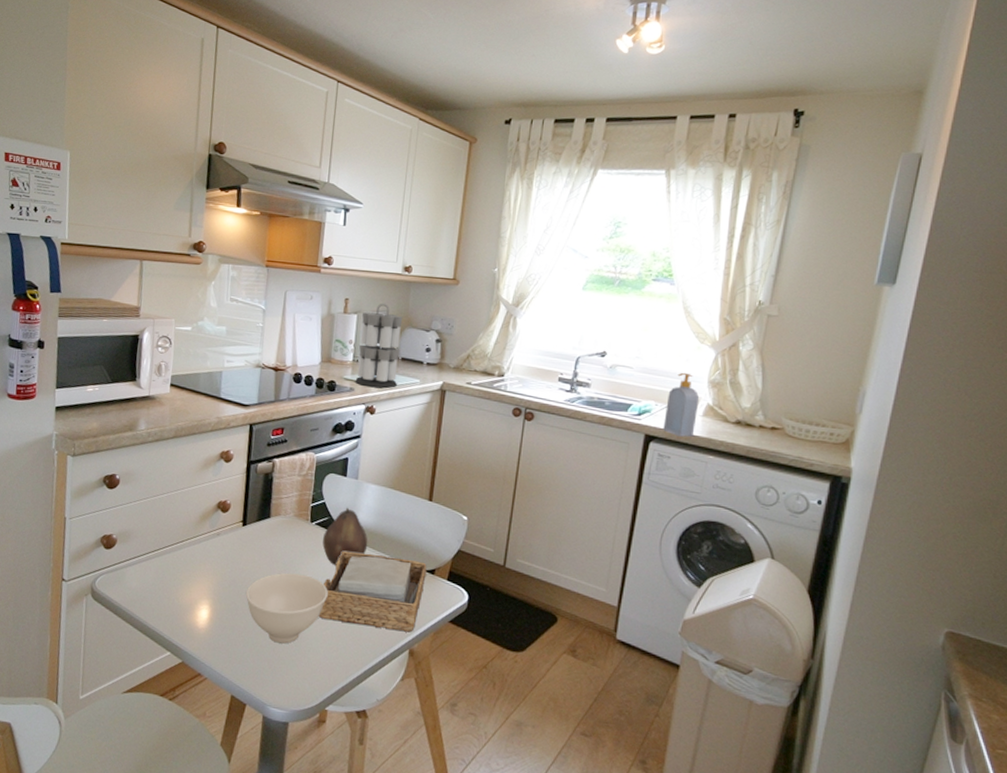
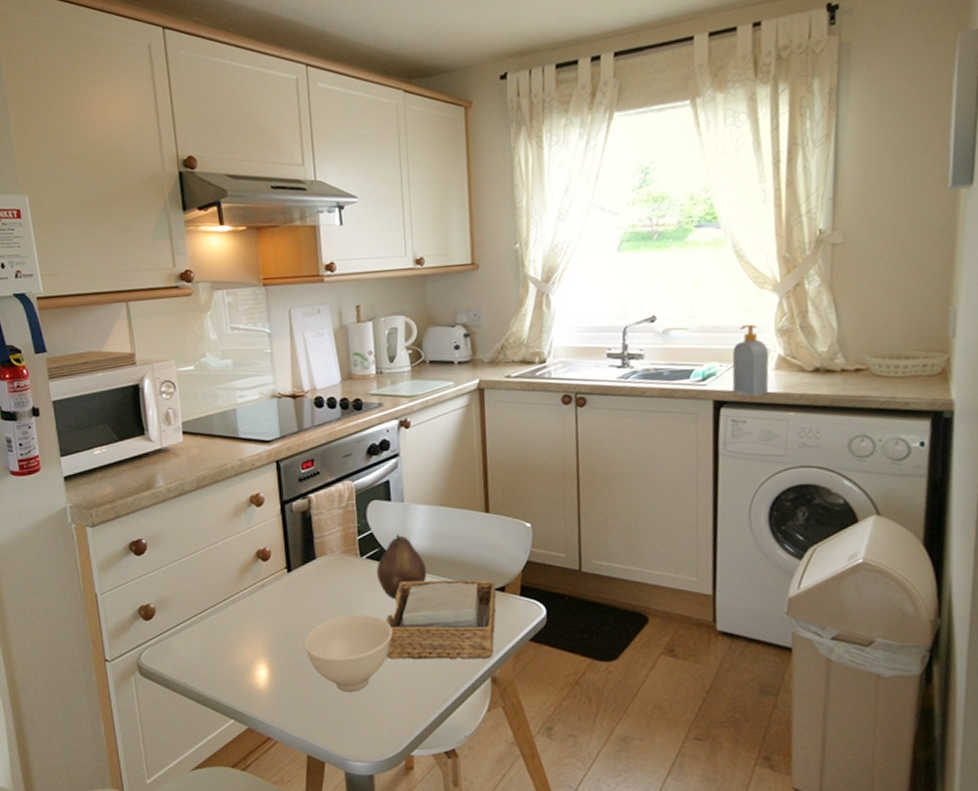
spice rack: present [355,303,403,389] -> none [377,303,429,400]

